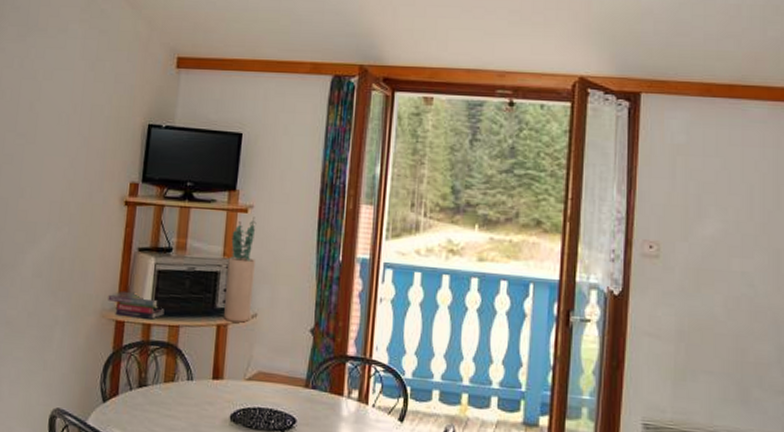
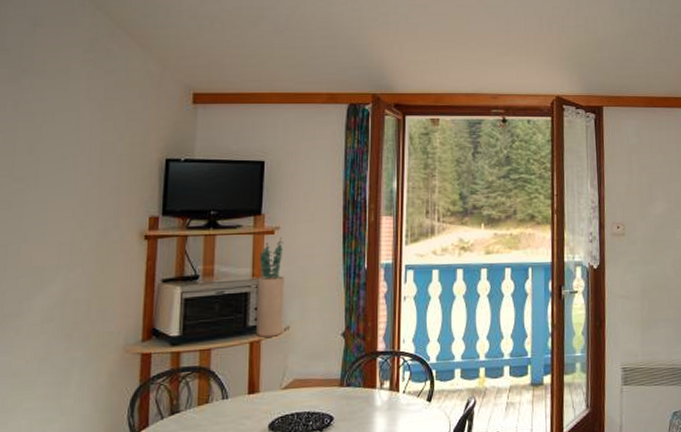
books: present [108,290,165,319] -> none [131,322,194,348]

